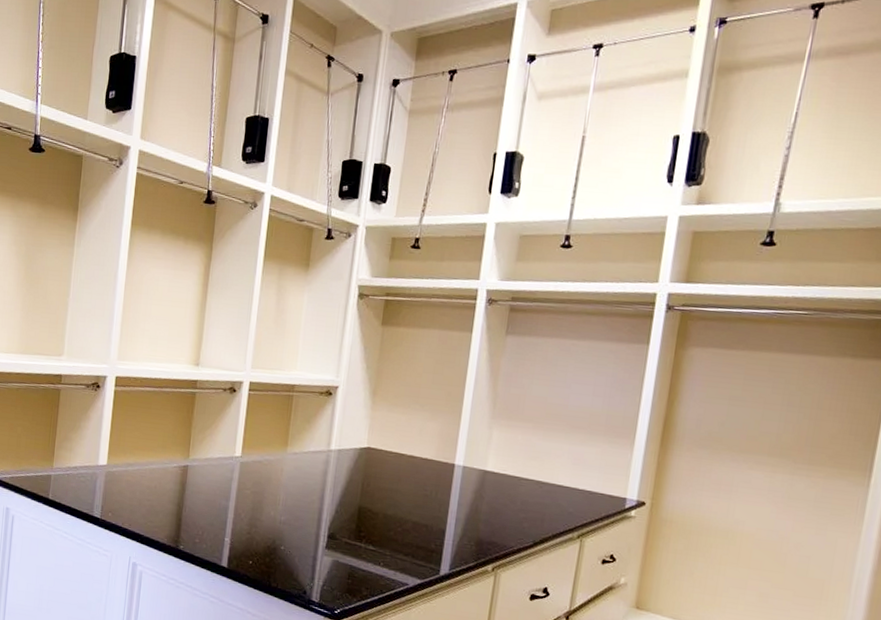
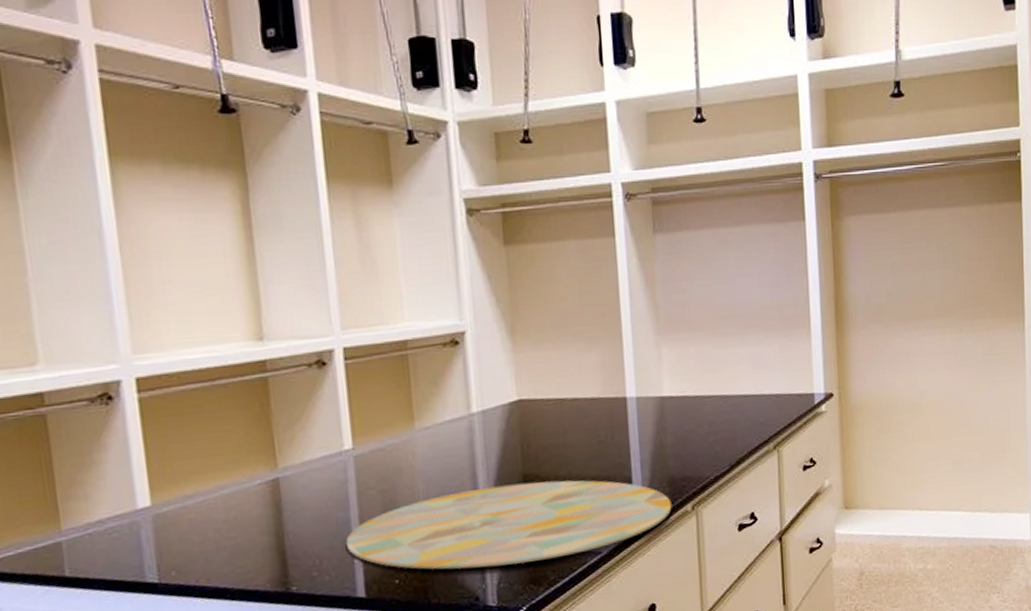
decorative tray: none [221,506,476,581] -> present [345,480,672,570]

